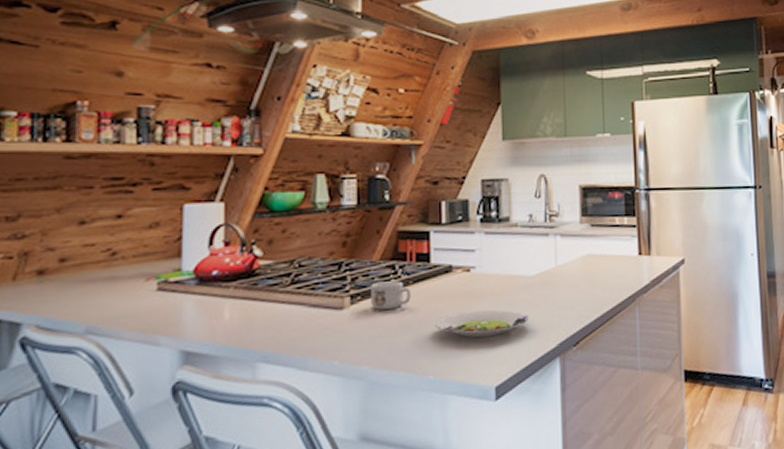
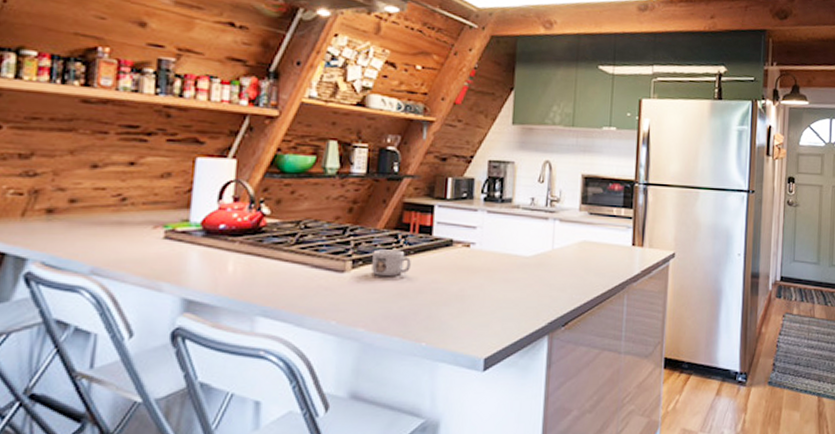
salad plate: present [434,310,529,338] -> none [431,285,522,311]

